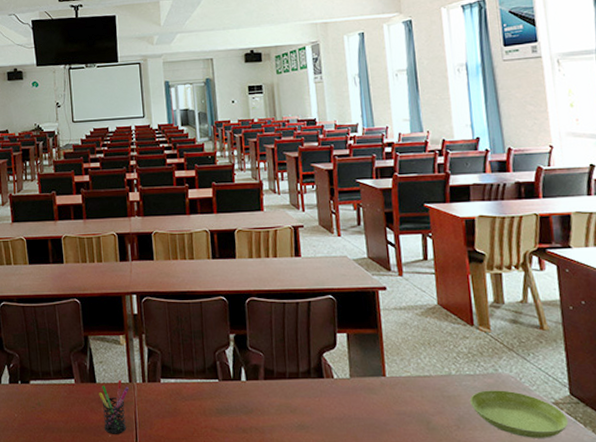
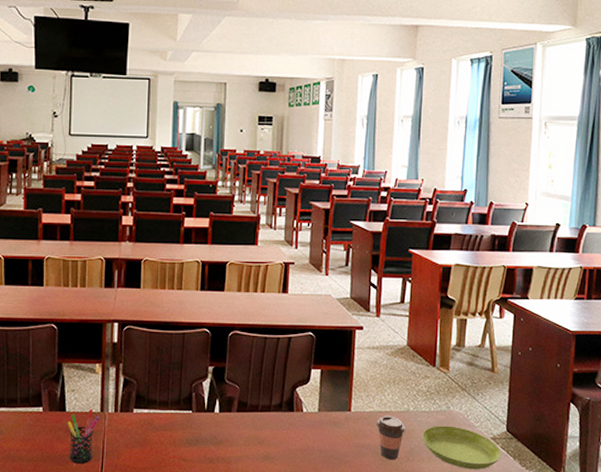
coffee cup: none [415,380,450,429] -> present [376,415,406,460]

